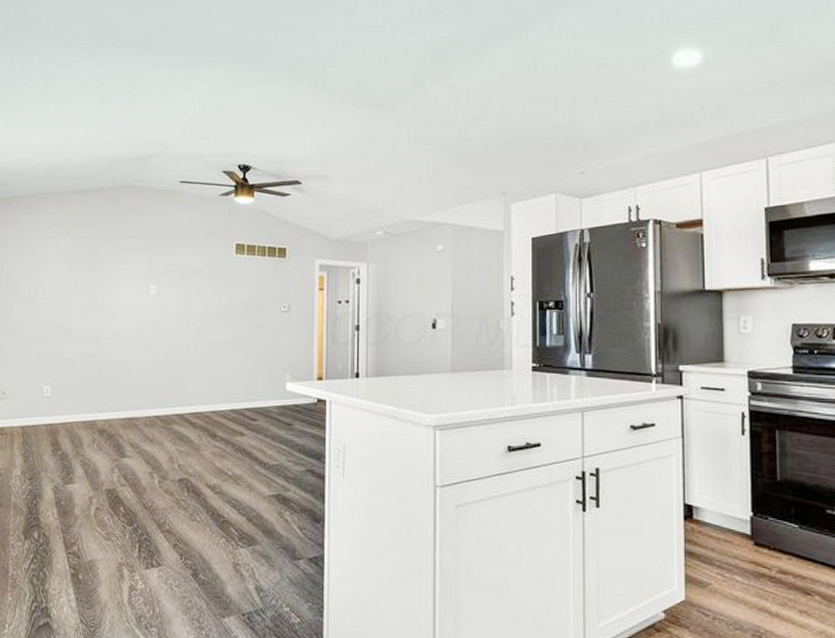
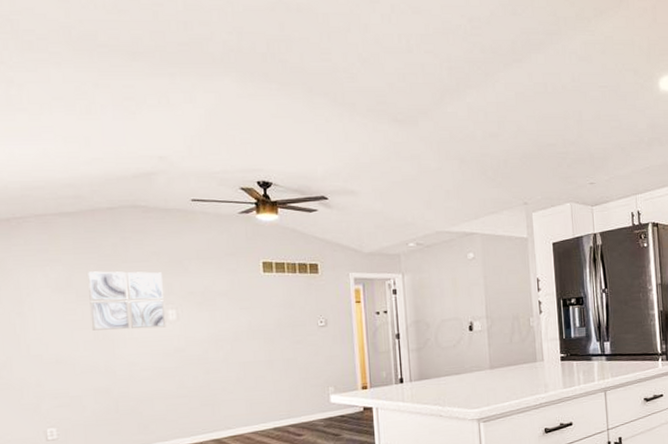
wall art: none [87,245,149,301] -> present [88,271,166,331]

